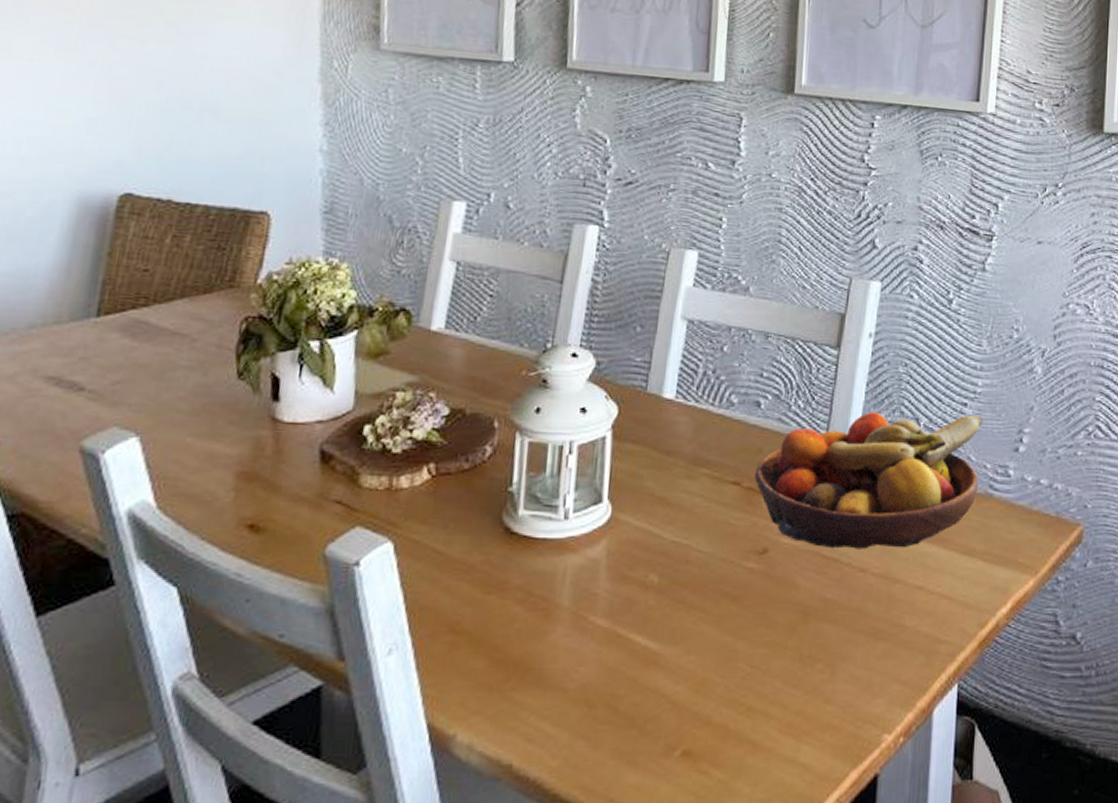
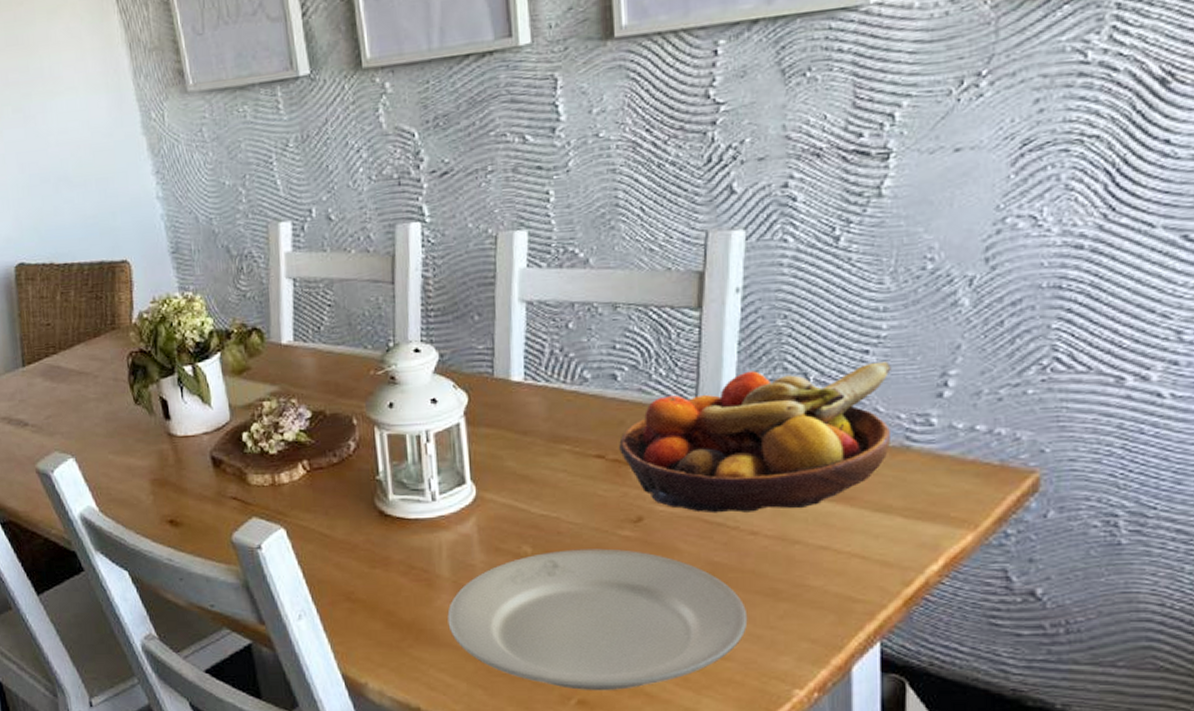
plate: none [559,580,851,739] -> present [447,548,748,690]

